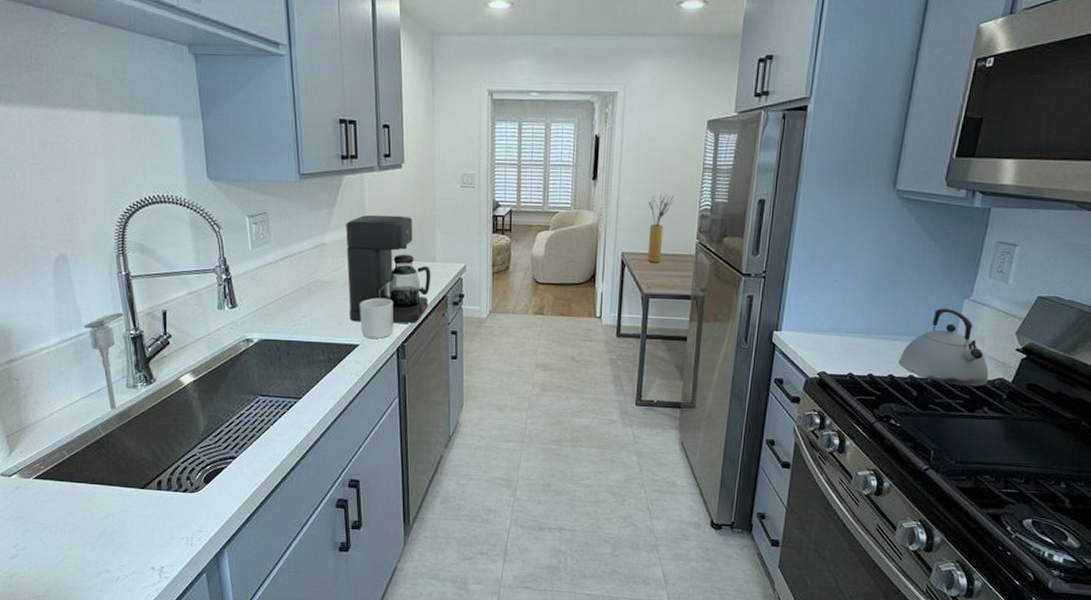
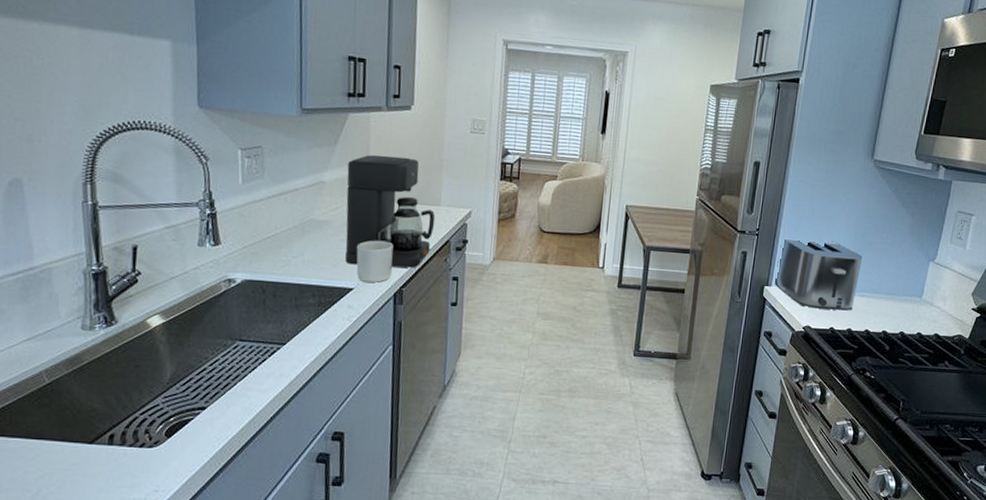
soap dispenser: present [83,312,124,410] -> none [35,245,86,354]
vase: present [647,194,675,263] -> none [650,151,678,217]
toaster: none [784,281,885,355] -> present [774,239,863,311]
kettle: present [898,308,989,387] -> none [873,269,949,343]

